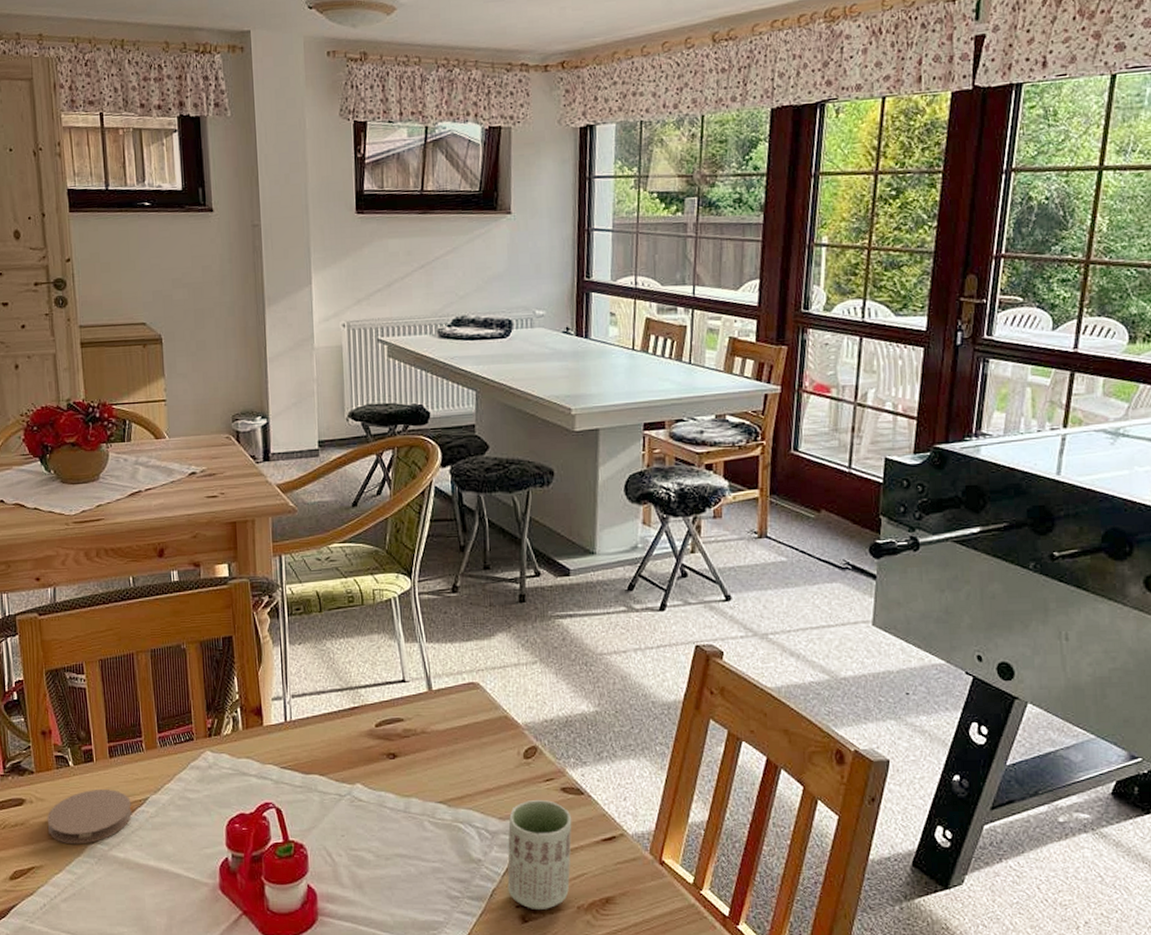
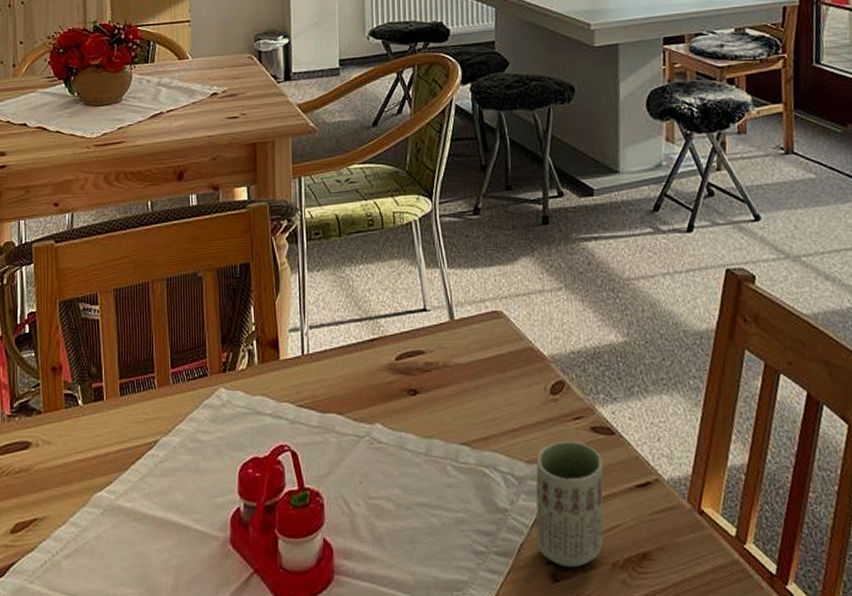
coaster: present [47,789,132,845] -> none [52,431,141,493]

